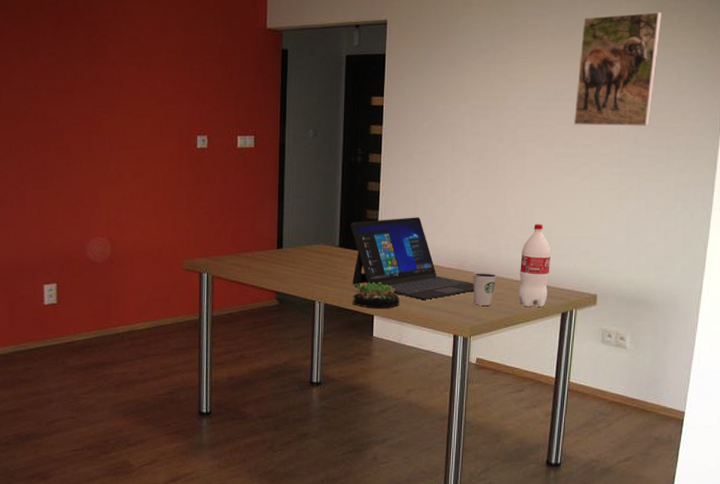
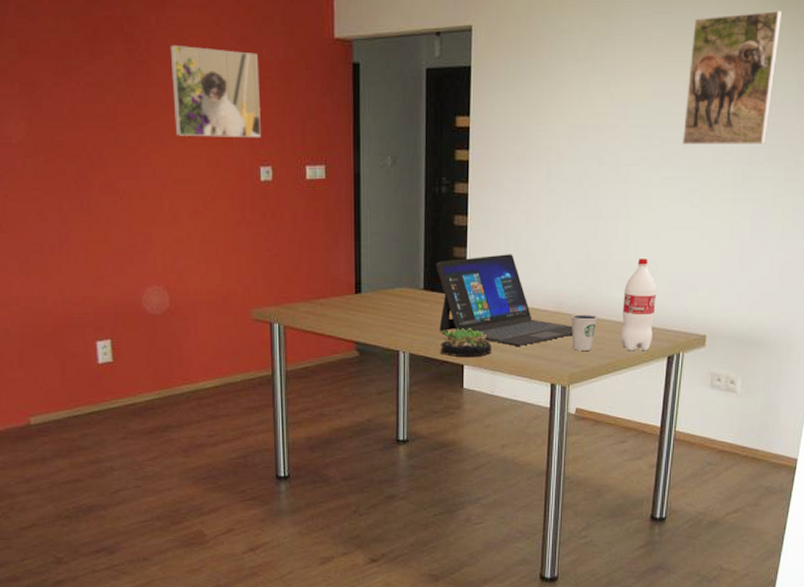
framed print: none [123,31,200,112] -> present [170,45,261,138]

